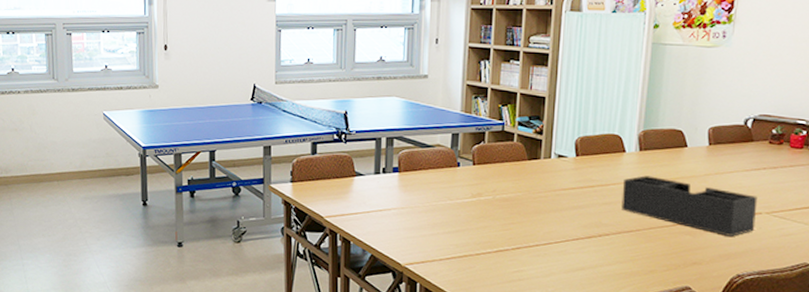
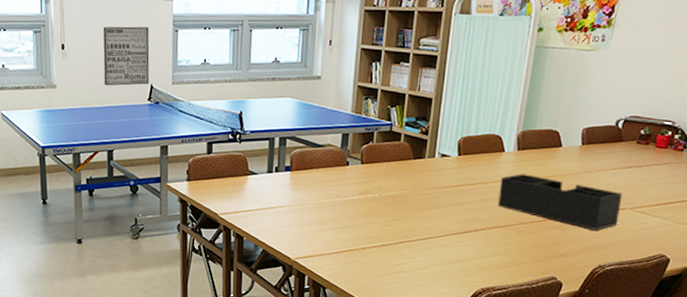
wall art: none [205,27,252,86] -> present [103,26,150,86]

